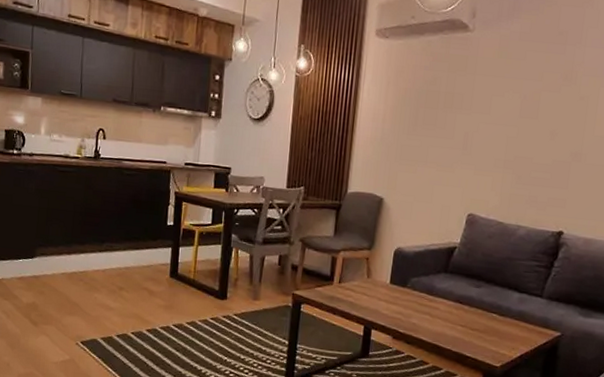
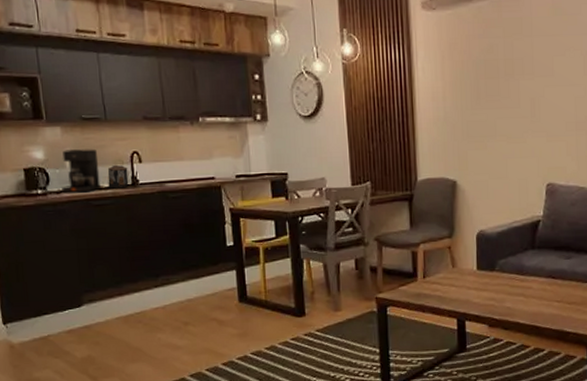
coffee maker: none [34,118,69,159] -> present [61,149,101,193]
canister: none [72,138,93,160] -> present [107,165,129,189]

